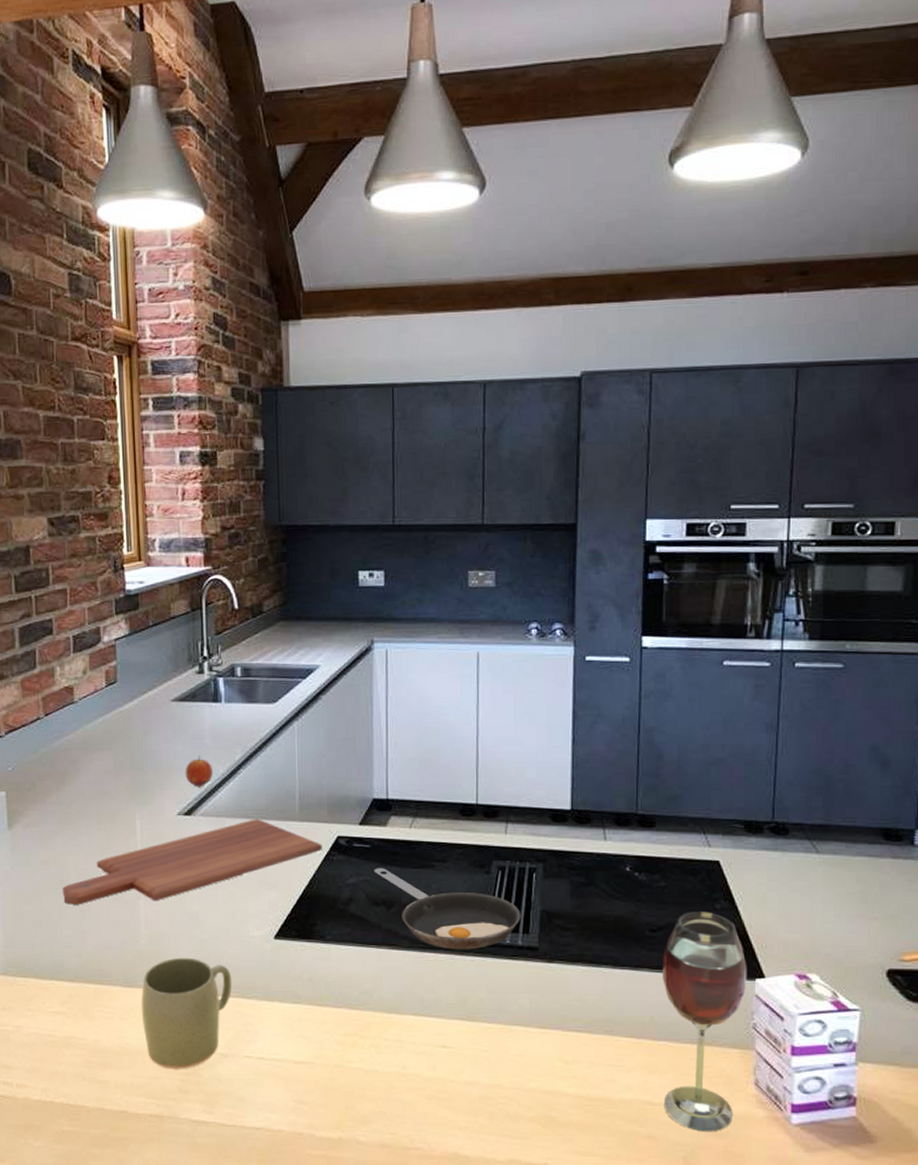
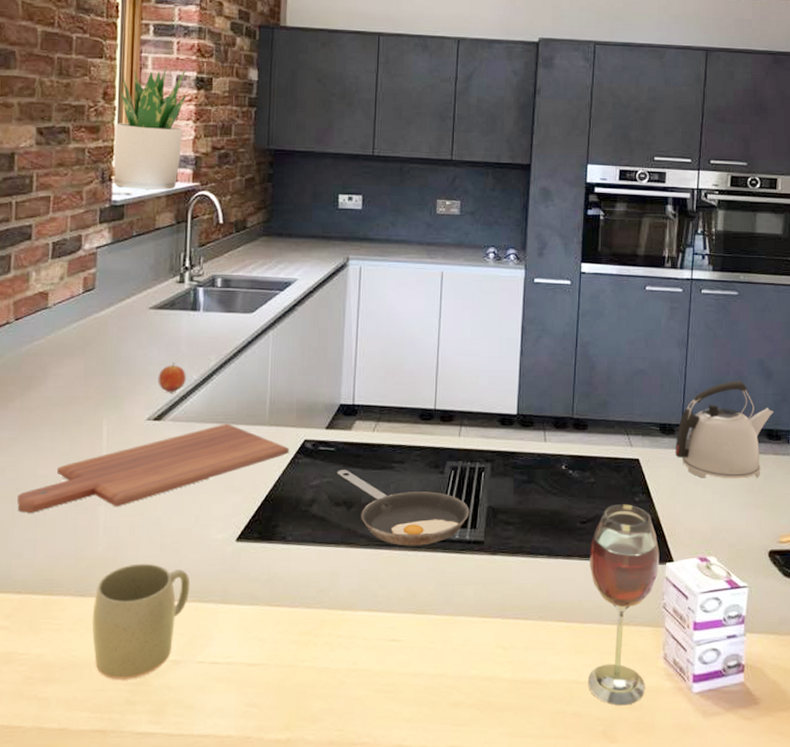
planter: none [123,442,192,578] -> present [113,65,187,191]
kettle: none [764,771,892,886] -> present [675,381,774,479]

